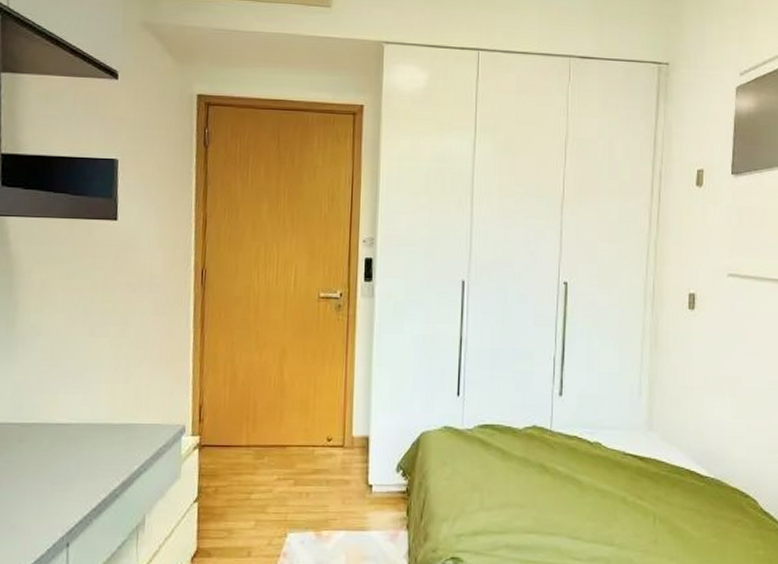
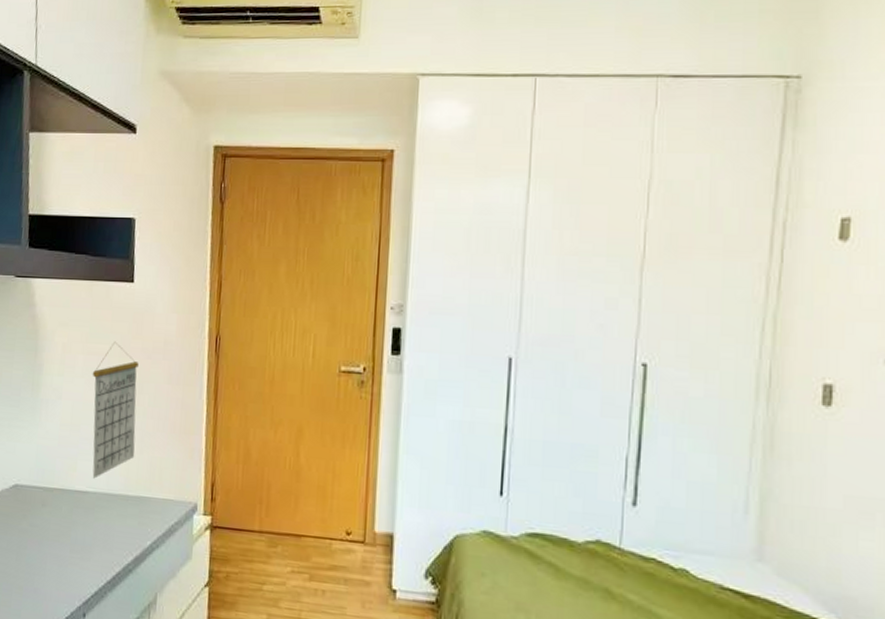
calendar: none [73,276,123,410] -> present [92,341,139,479]

